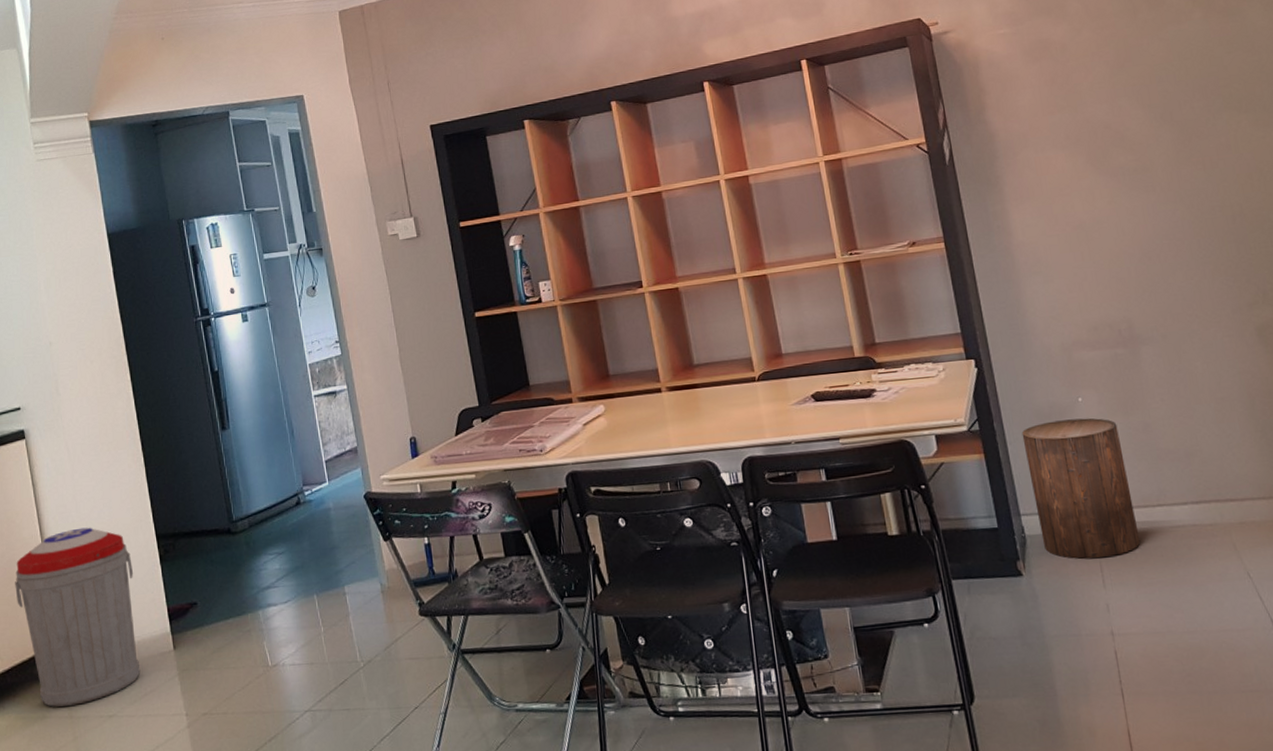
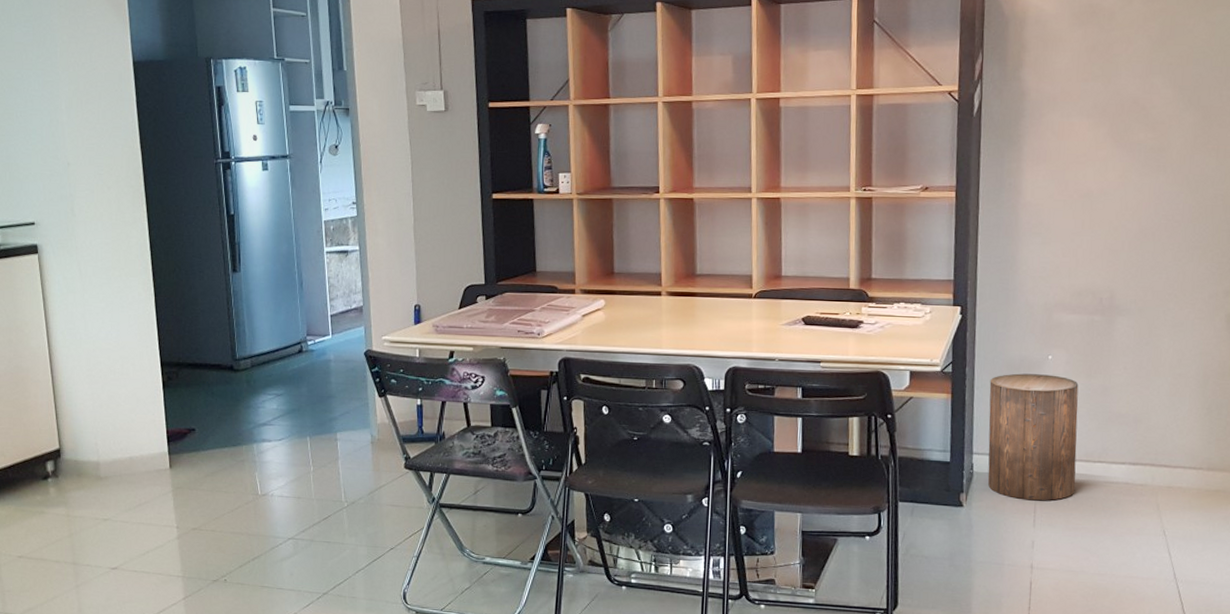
trash can: present [15,527,141,707] -> none [21,345,137,506]

